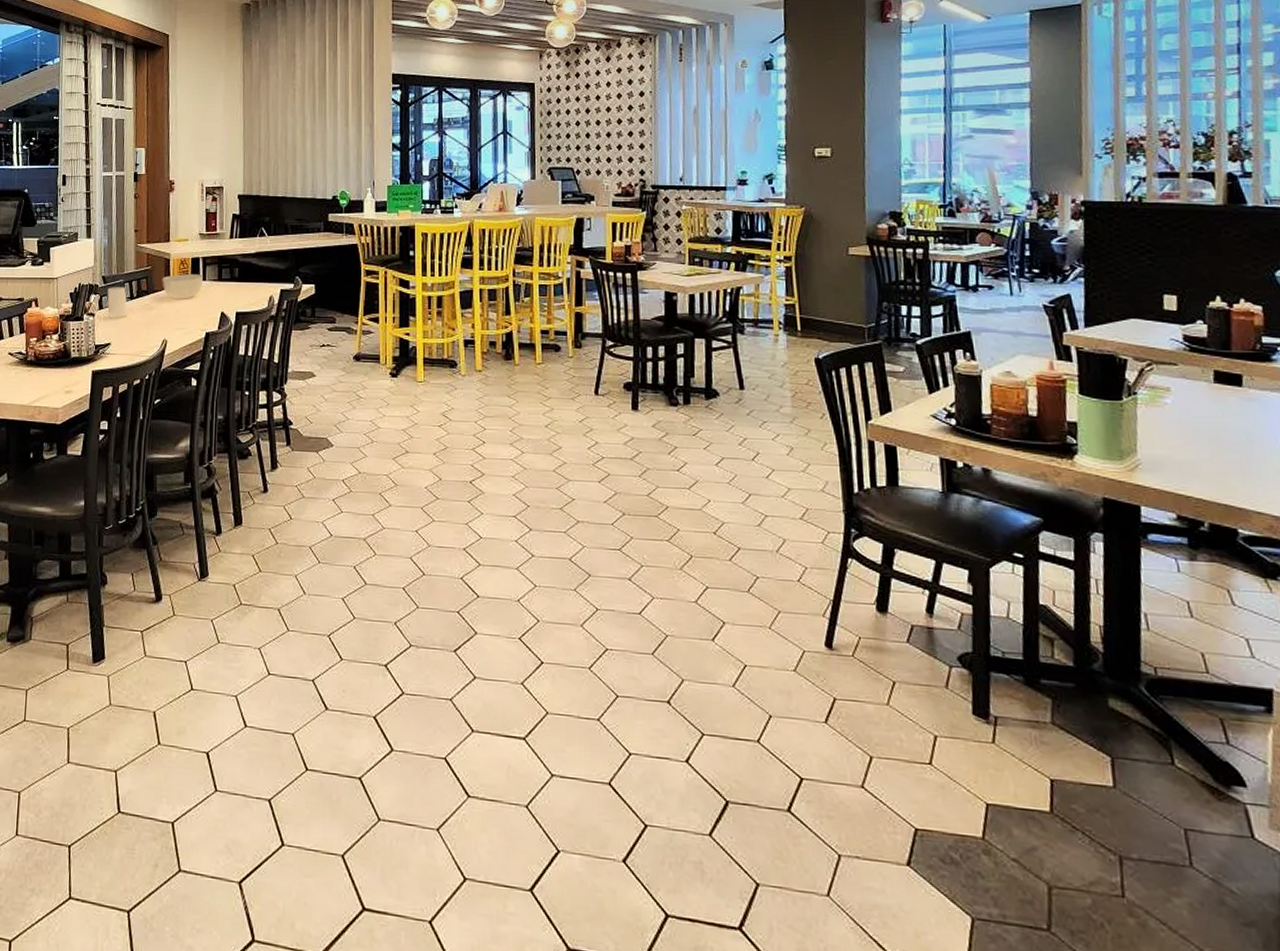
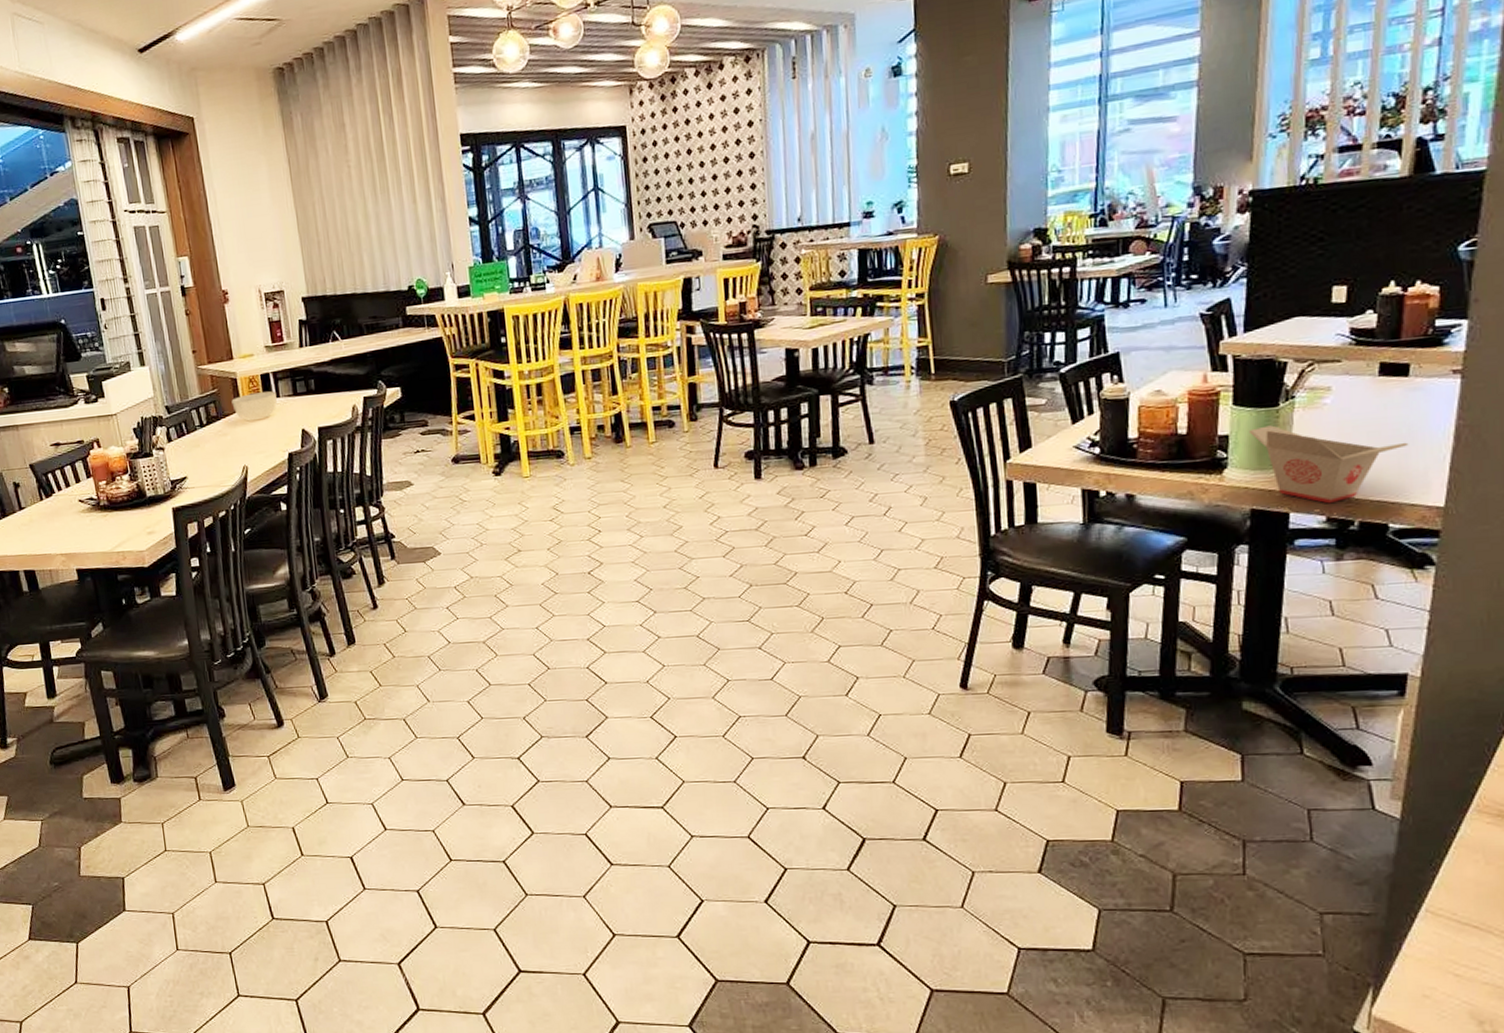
cup: present [107,287,128,318] -> none [173,415,200,450]
takeout container: none [1096,417,1250,502] -> present [1249,425,1409,504]

